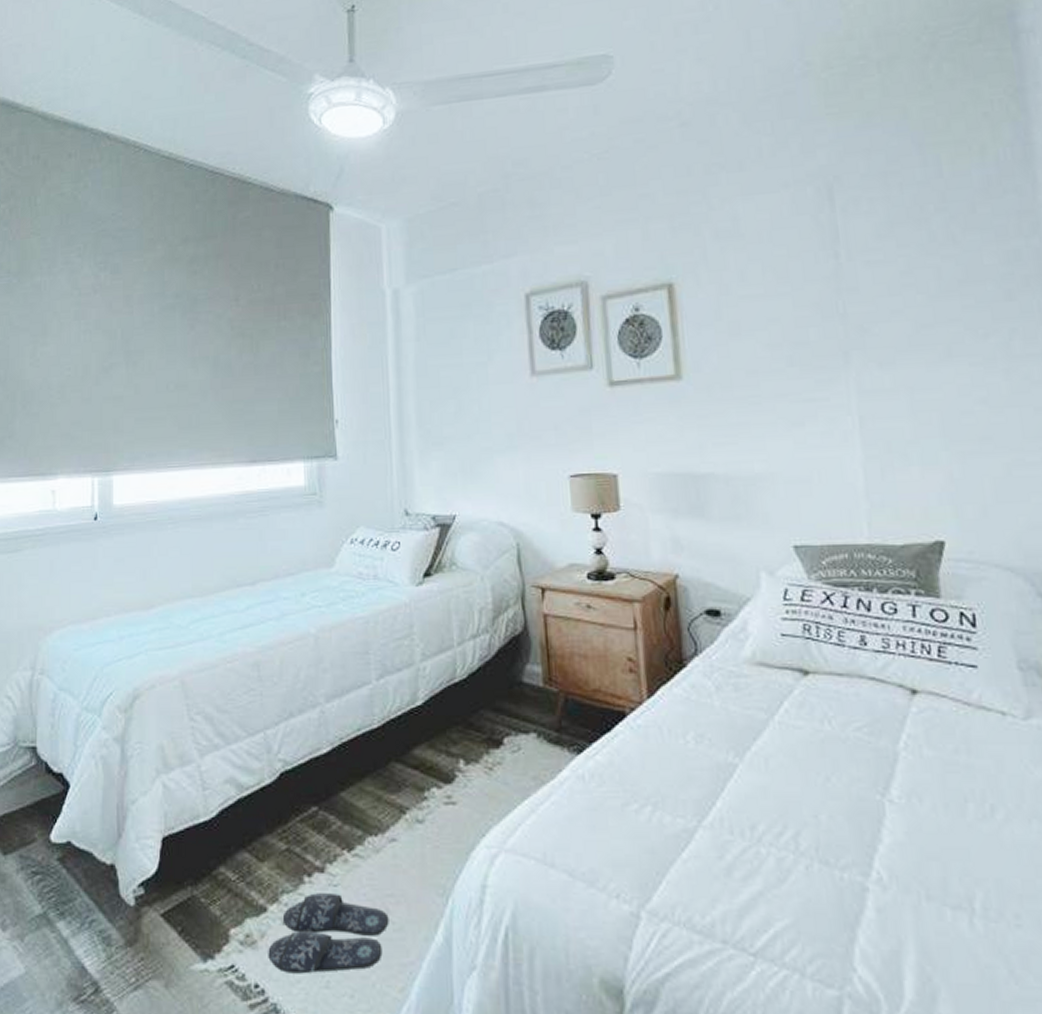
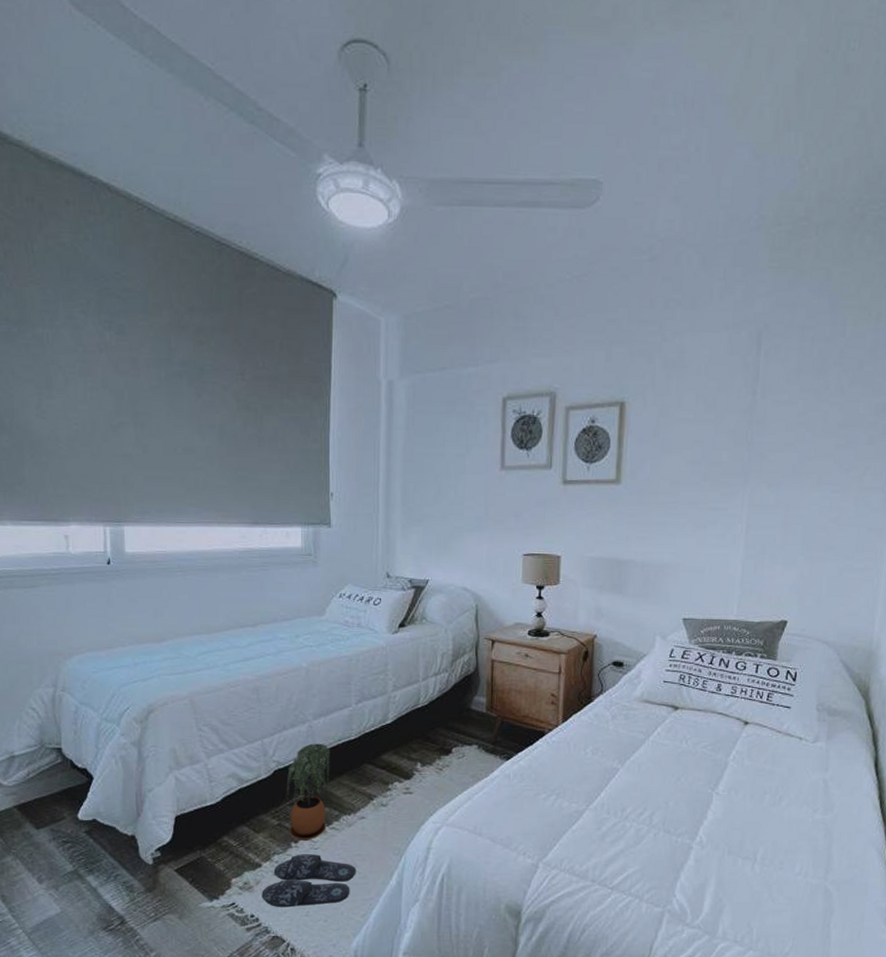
potted plant: none [295,735,349,873] -> present [286,743,330,841]

